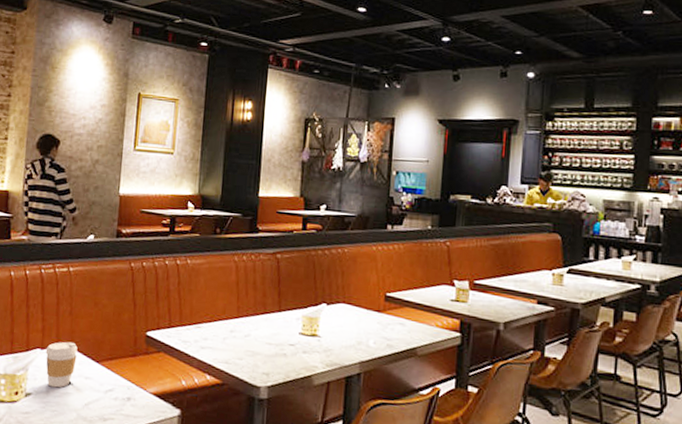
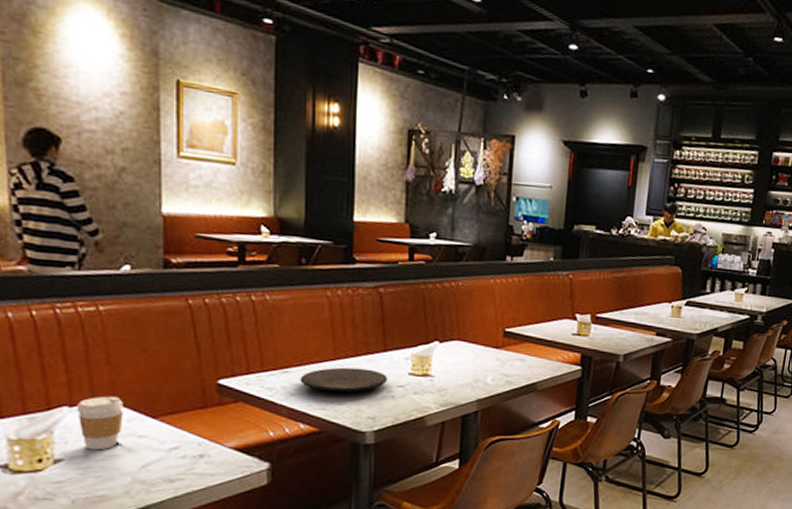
plate: none [209,324,281,348] -> present [300,367,387,392]

